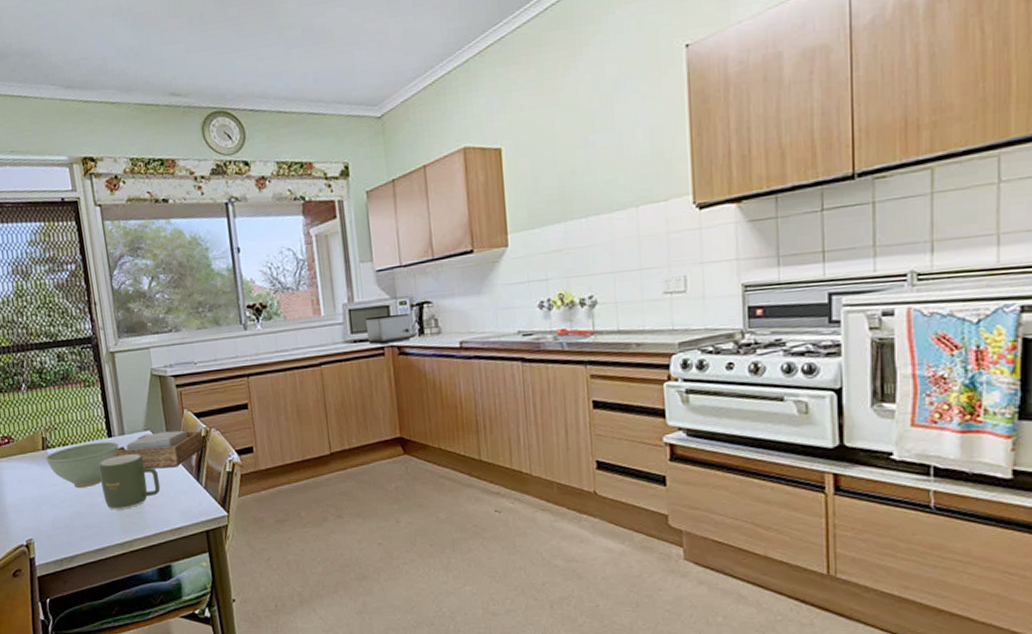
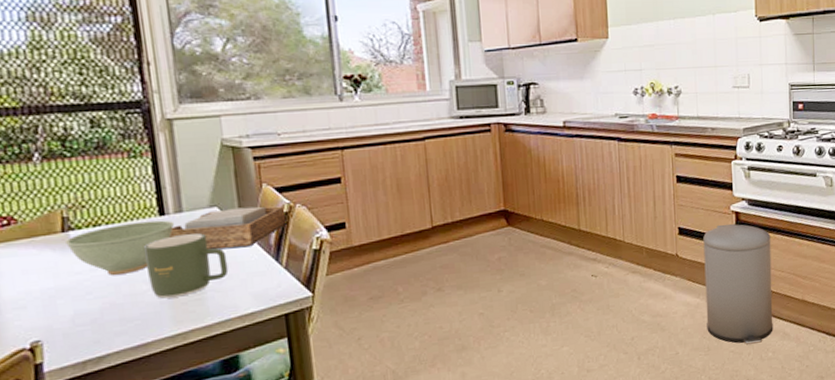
toaster: present [366,313,411,345] -> none [473,92,518,121]
pedal bin: none [628,457,724,604] -> present [703,223,773,345]

